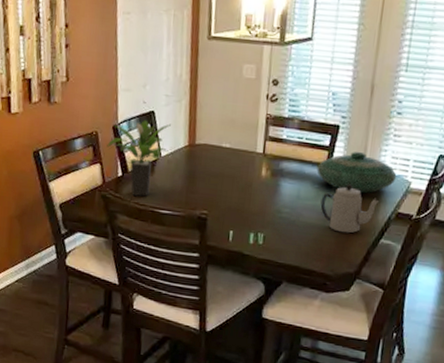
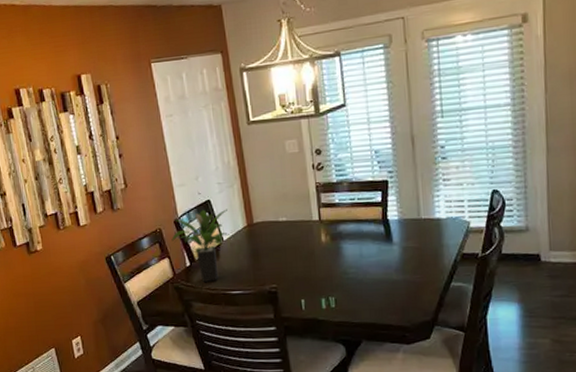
decorative bowl: present [317,151,397,194] -> none [374,201,454,242]
teapot: present [320,184,380,234] -> none [384,234,442,283]

